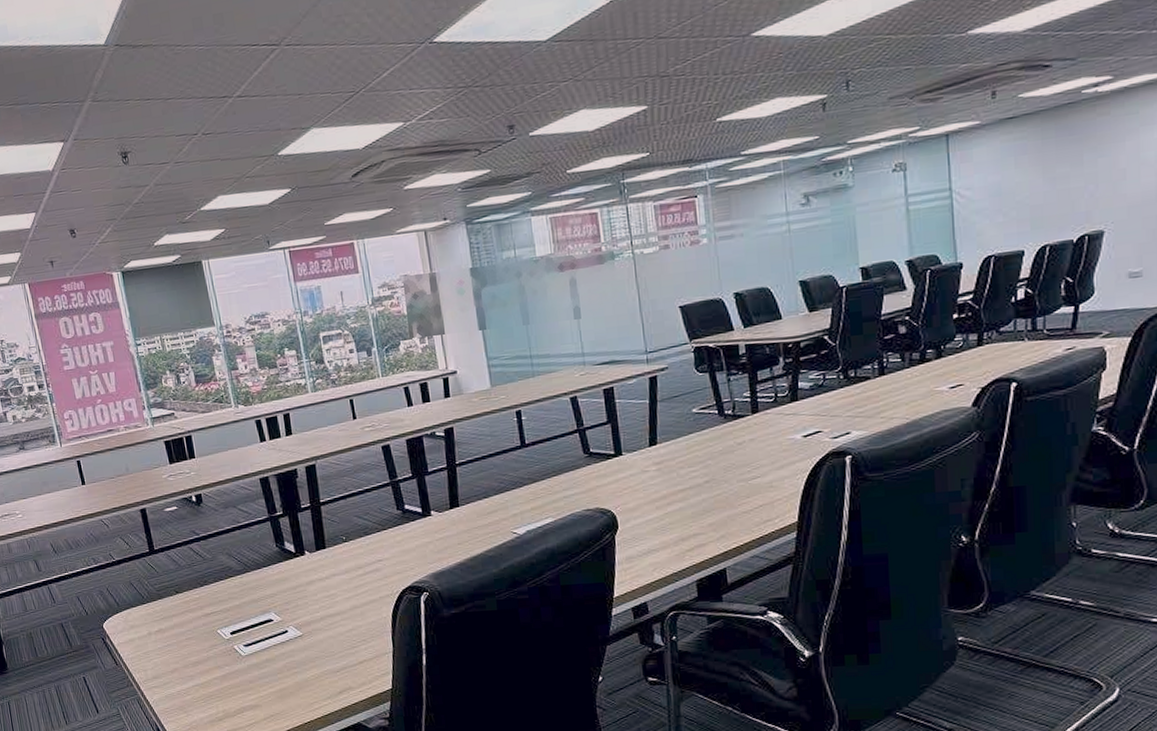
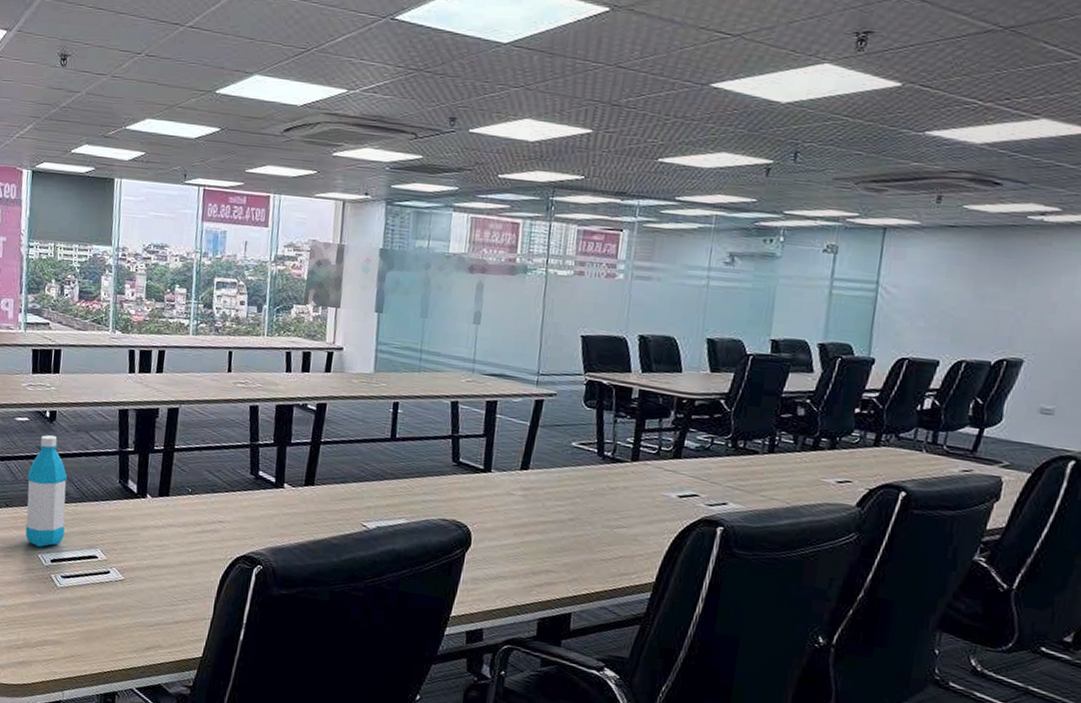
water bottle: none [188,517,238,623] -> present [25,435,68,547]

